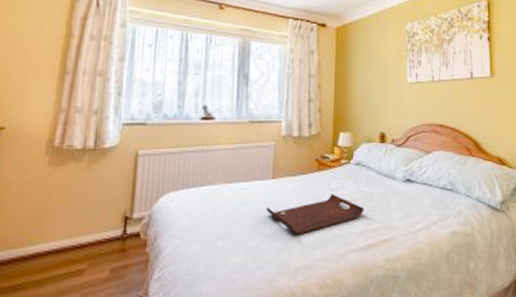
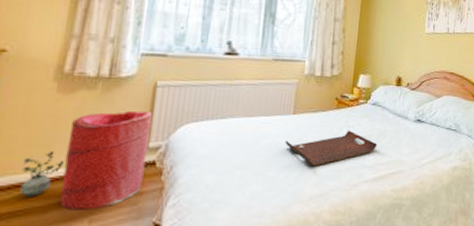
potted plant: none [18,223,57,271] -> present [20,150,65,197]
laundry hamper: none [54,181,136,284] -> present [60,110,153,211]

